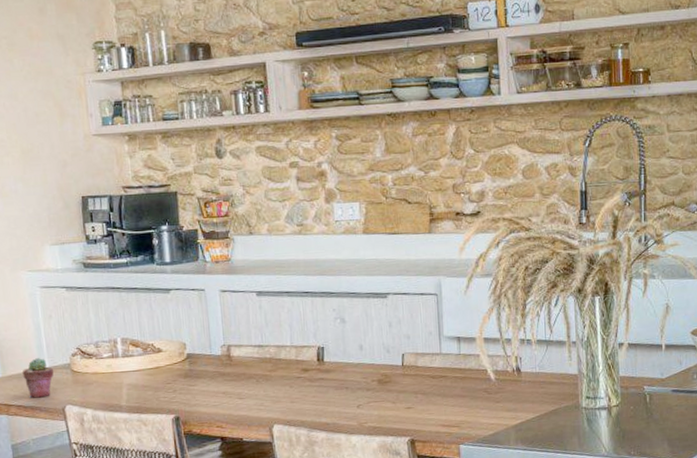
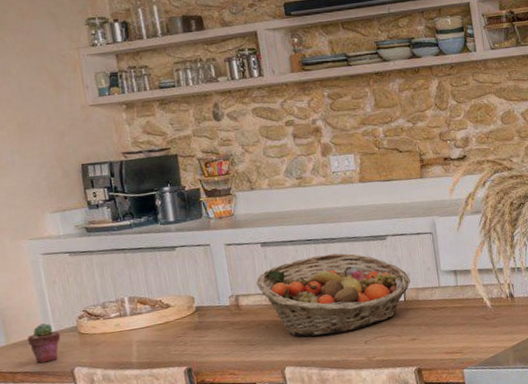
fruit basket: none [249,309,410,396] -> present [256,253,410,337]

